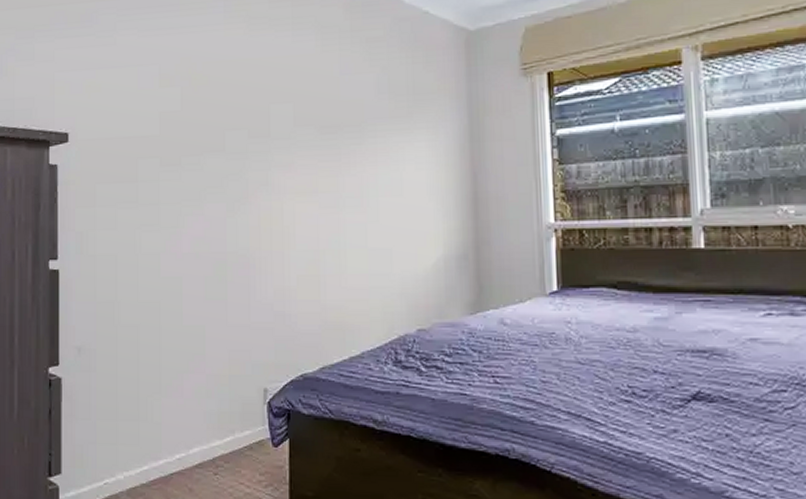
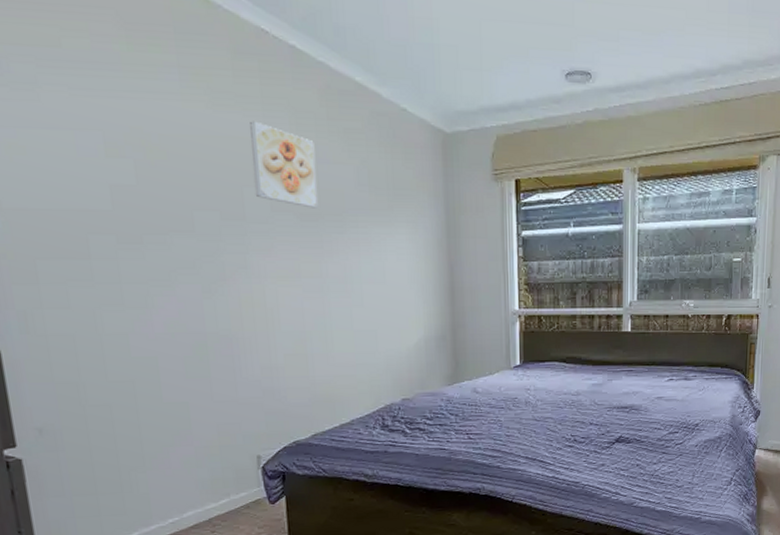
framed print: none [280,41,338,121] -> present [250,121,318,208]

